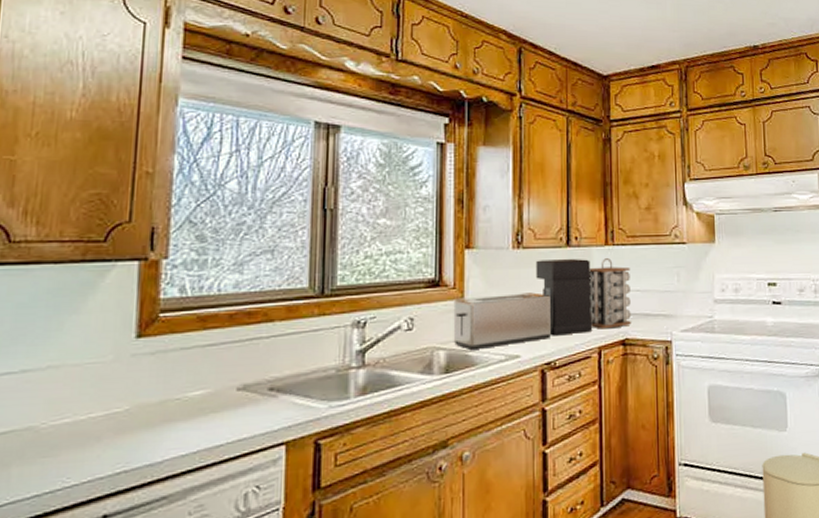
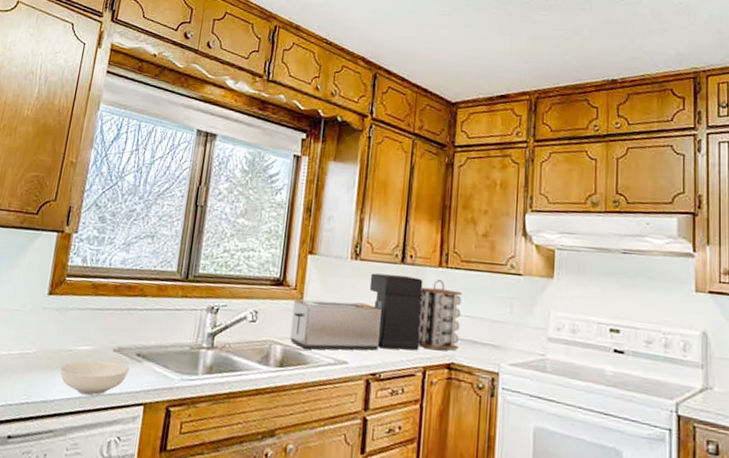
bowl: none [166,402,262,446] -> present [60,360,130,395]

